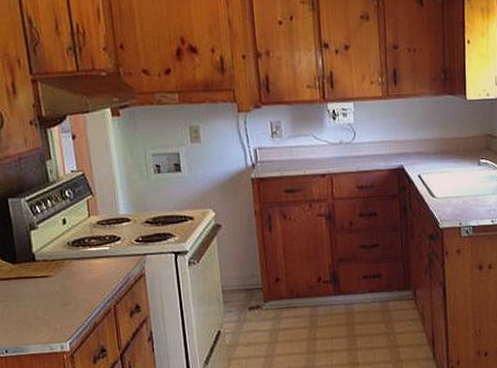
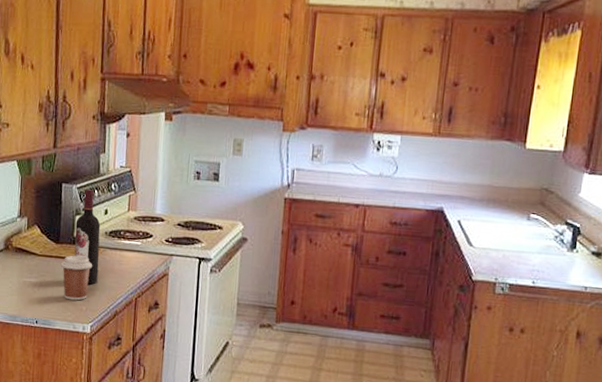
coffee cup: none [22,272,59,321] -> present [60,255,92,301]
wine bottle: none [31,201,69,301] -> present [74,189,101,285]

